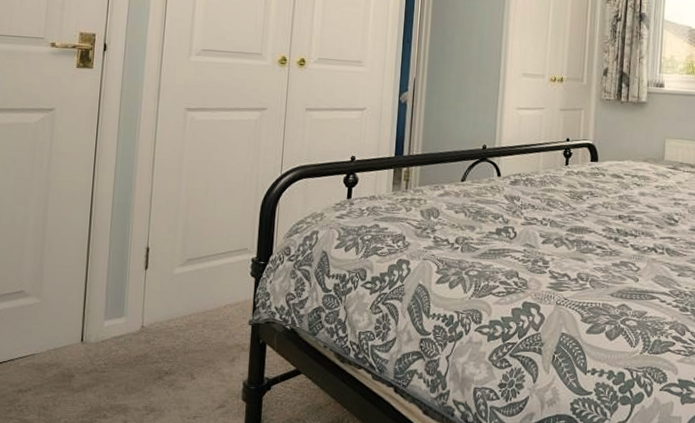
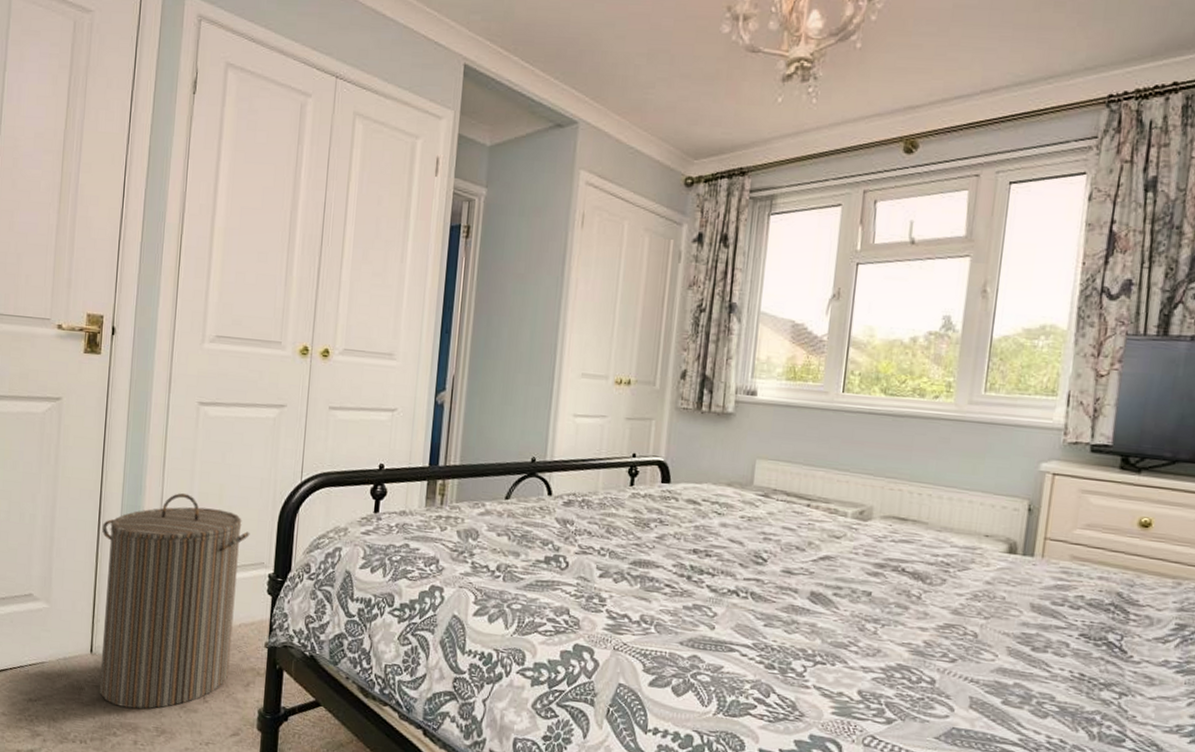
laundry hamper: none [89,190,234,391] -> present [99,493,250,709]

